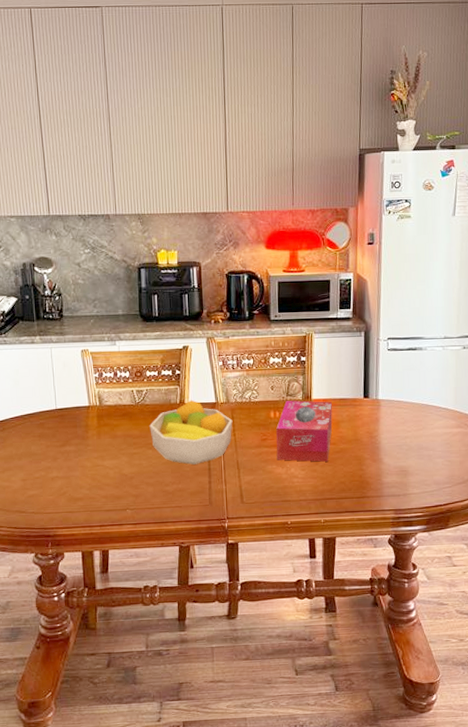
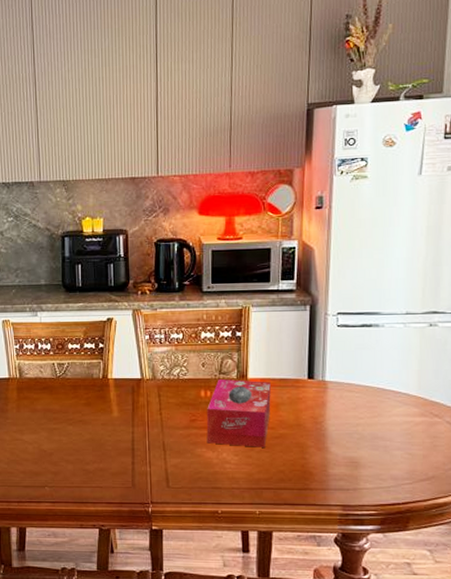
fruit bowl: present [150,399,233,465] -> none [70,375,159,443]

